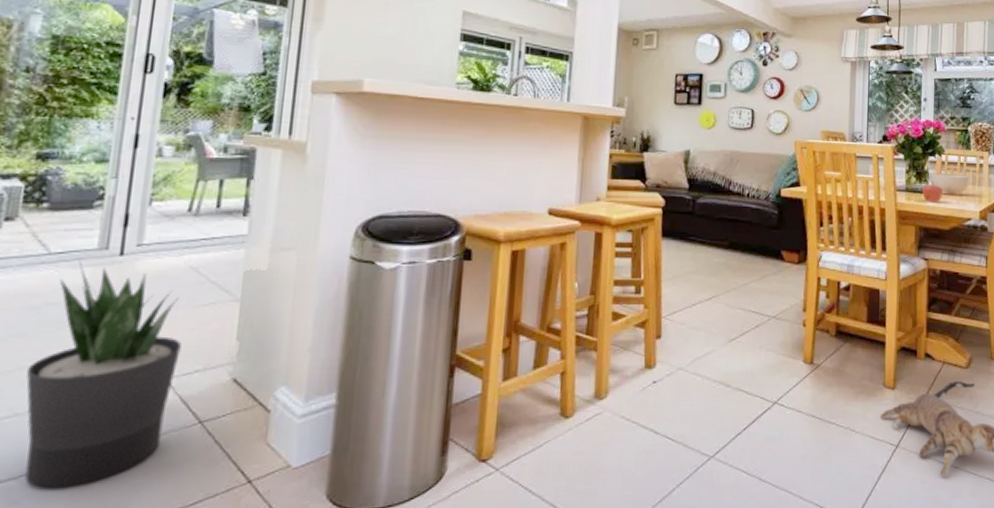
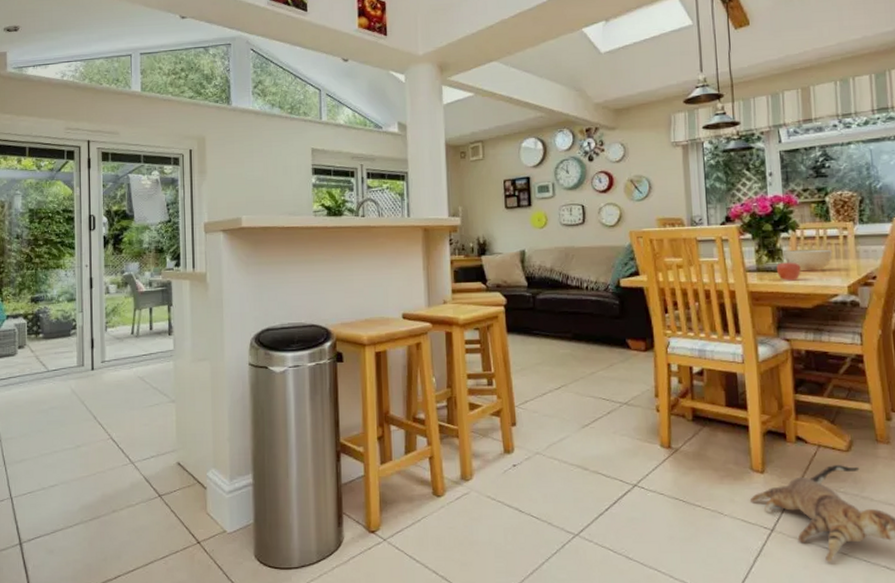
planter: present [25,262,182,488] -> none [46,376,140,542]

